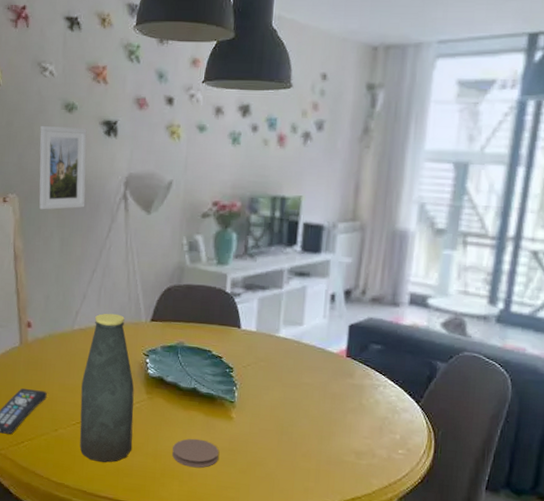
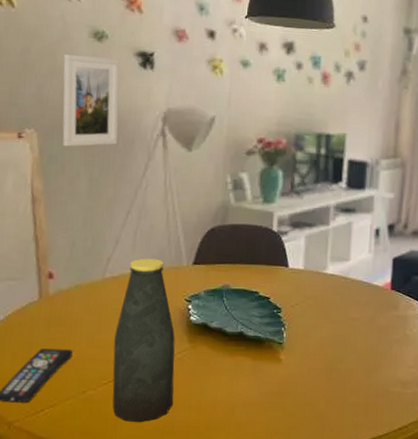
coaster: present [172,438,219,468] -> none [218,385,267,416]

